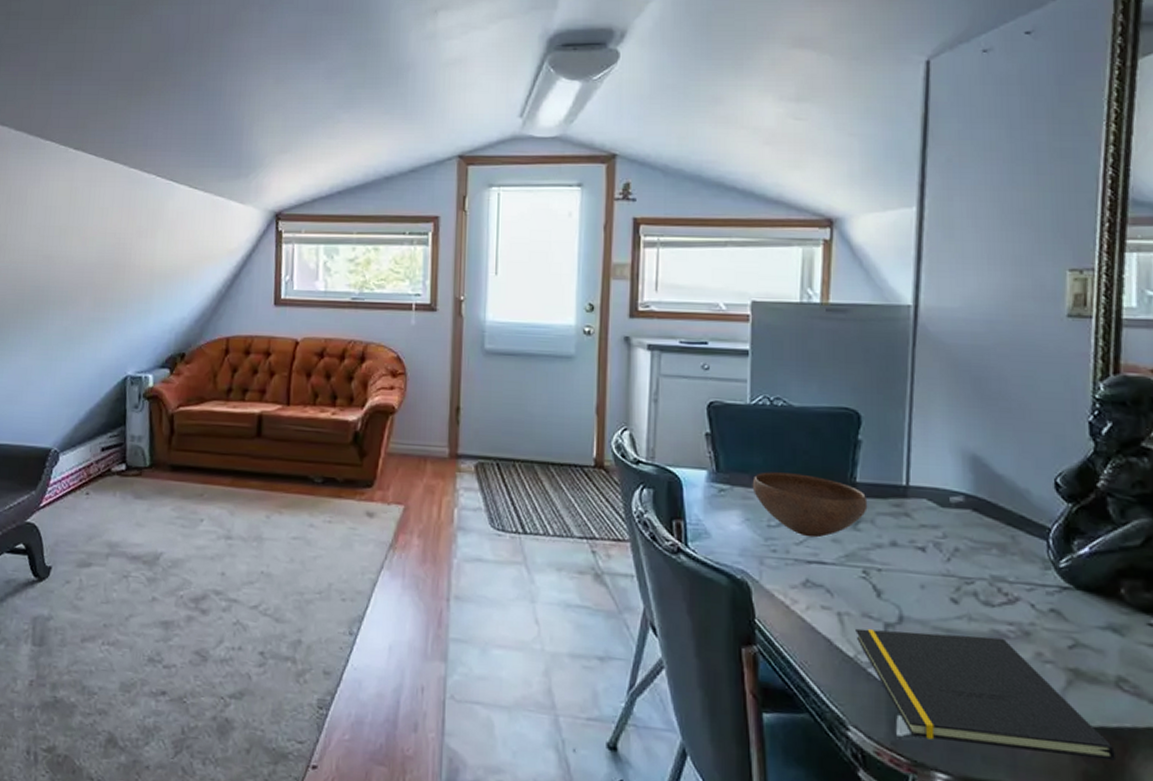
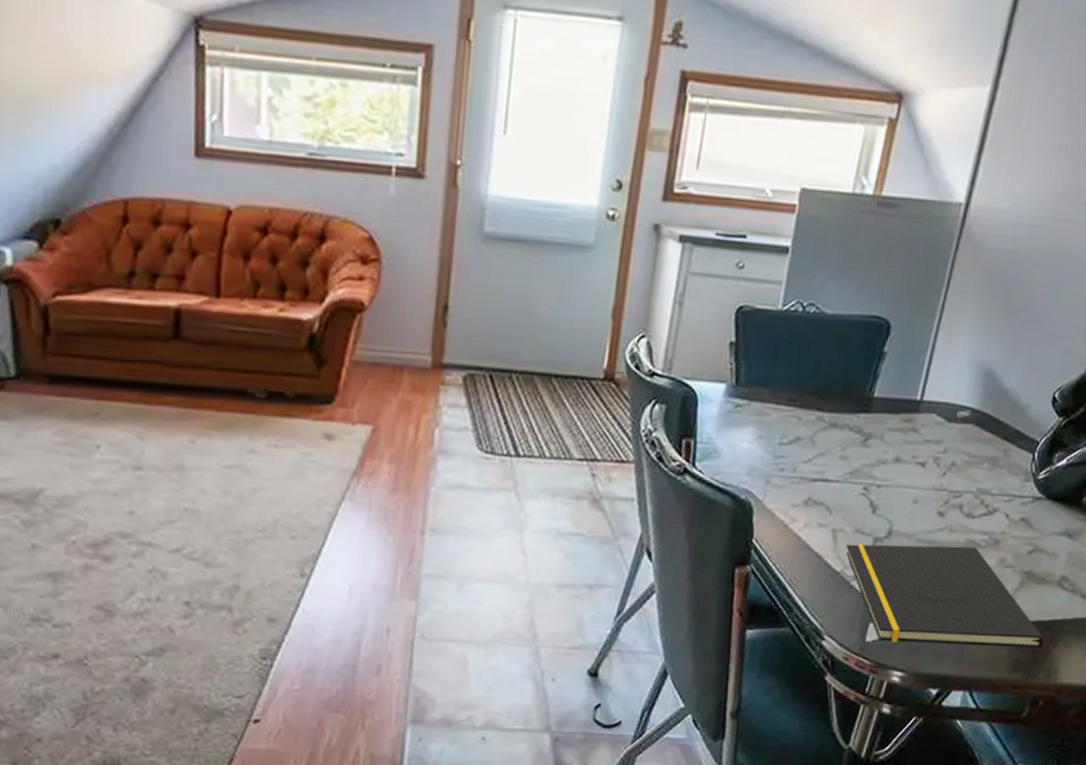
bowl: present [752,471,868,538] -> none [770,385,881,455]

